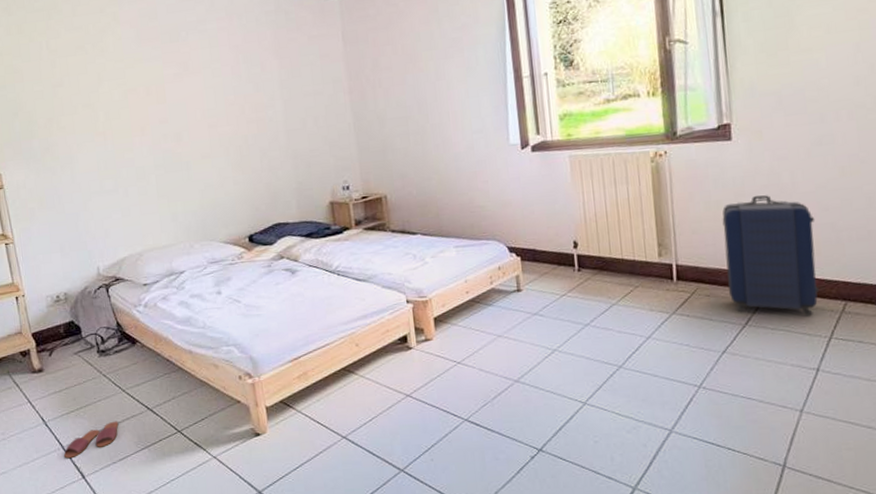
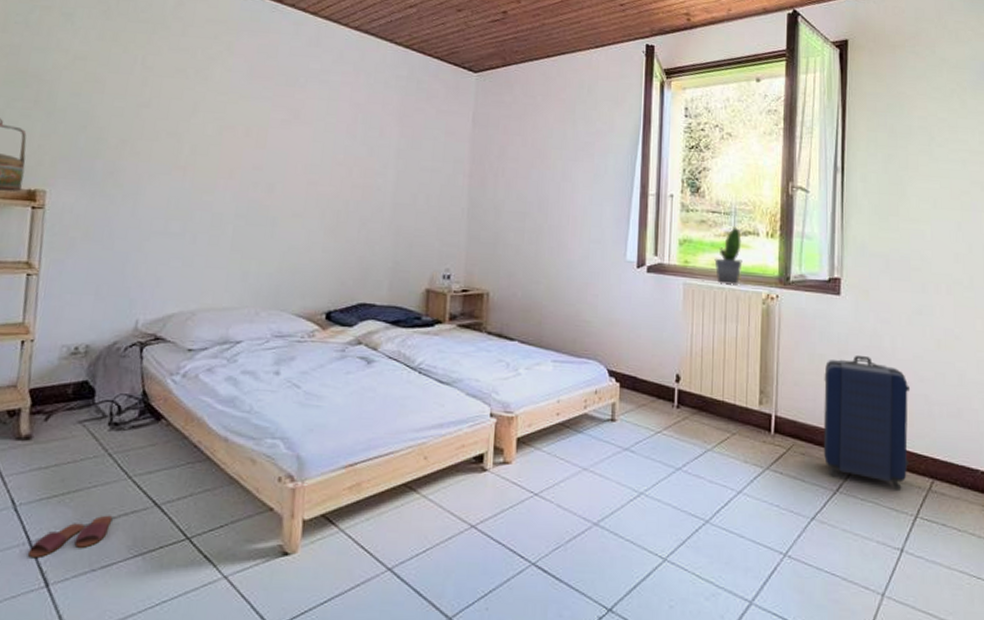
potted plant: none [597,92,626,150] -> present [714,226,743,285]

